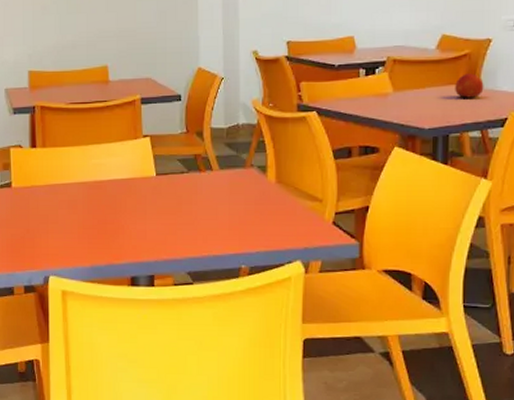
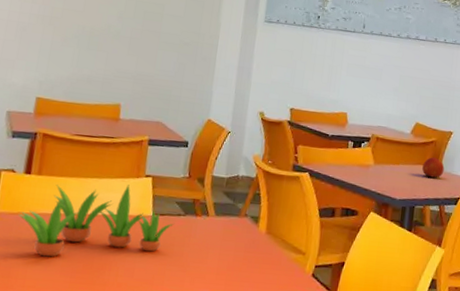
succulent plant: none [32,147,178,226] -> present [18,184,174,257]

